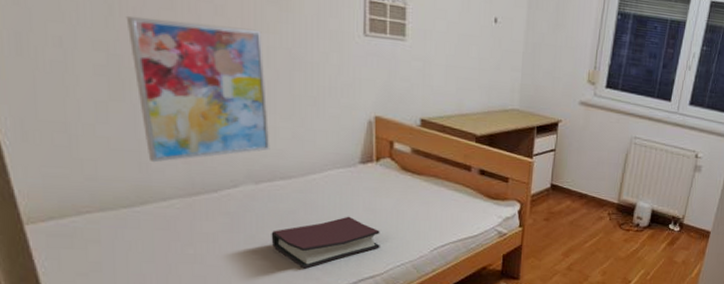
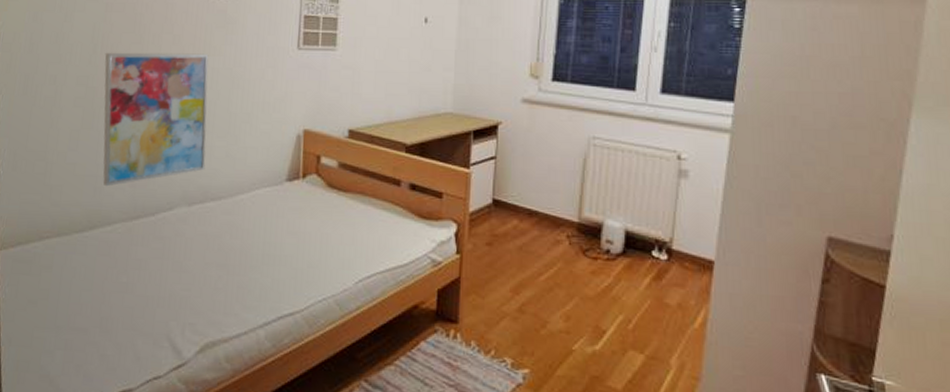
hardback book: present [271,216,380,269] -> none [196,240,303,302]

